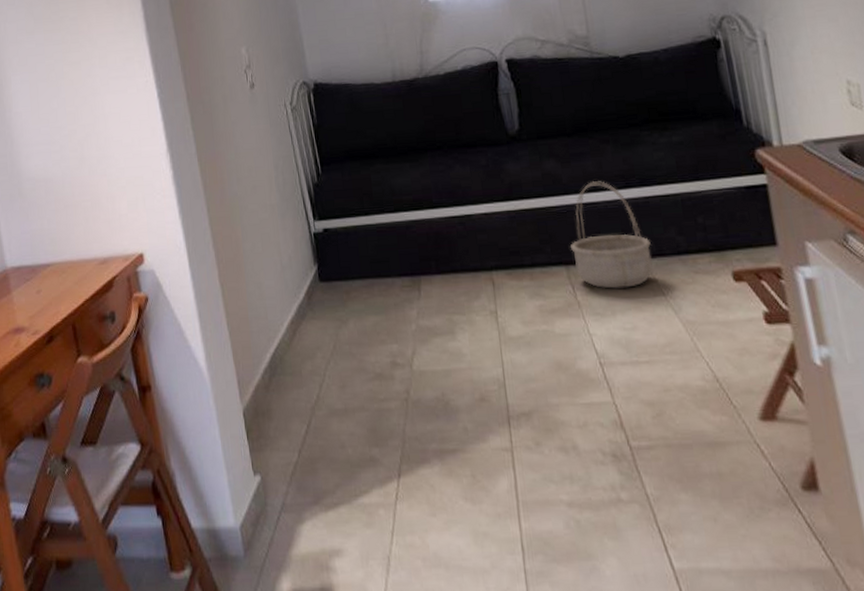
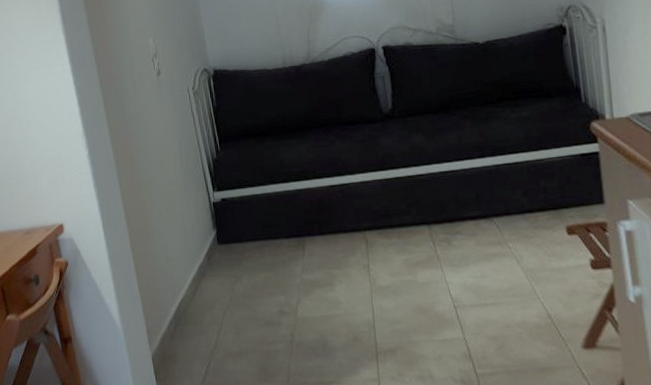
basket: present [570,181,654,289] -> none [432,152,502,244]

